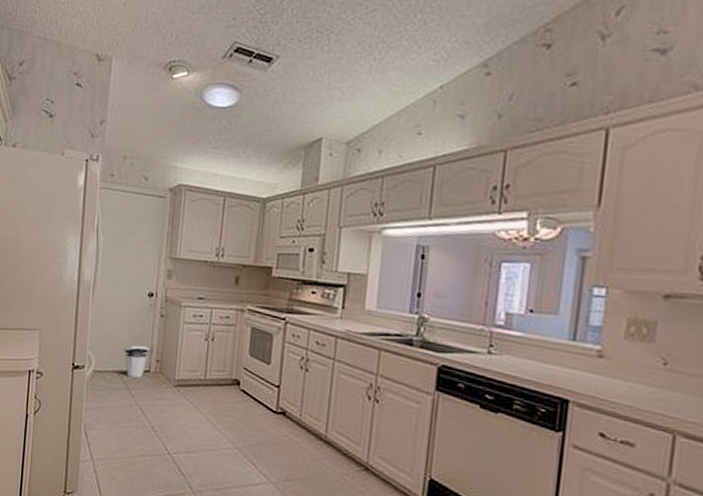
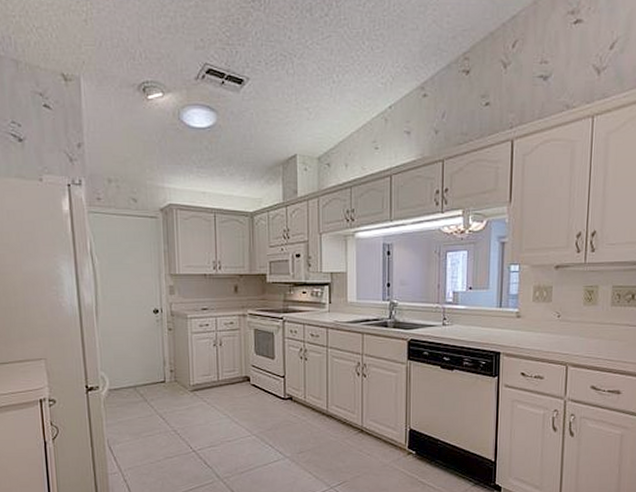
trash can: present [123,345,150,378] -> none [136,359,162,390]

